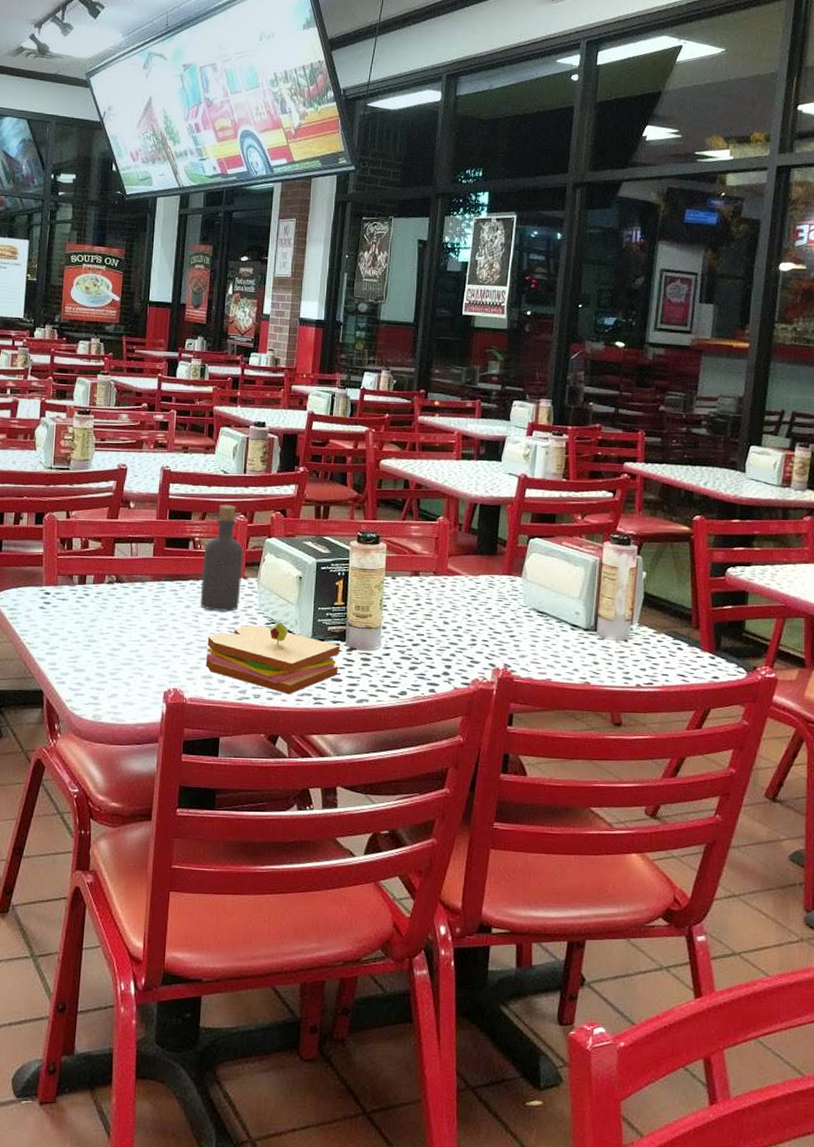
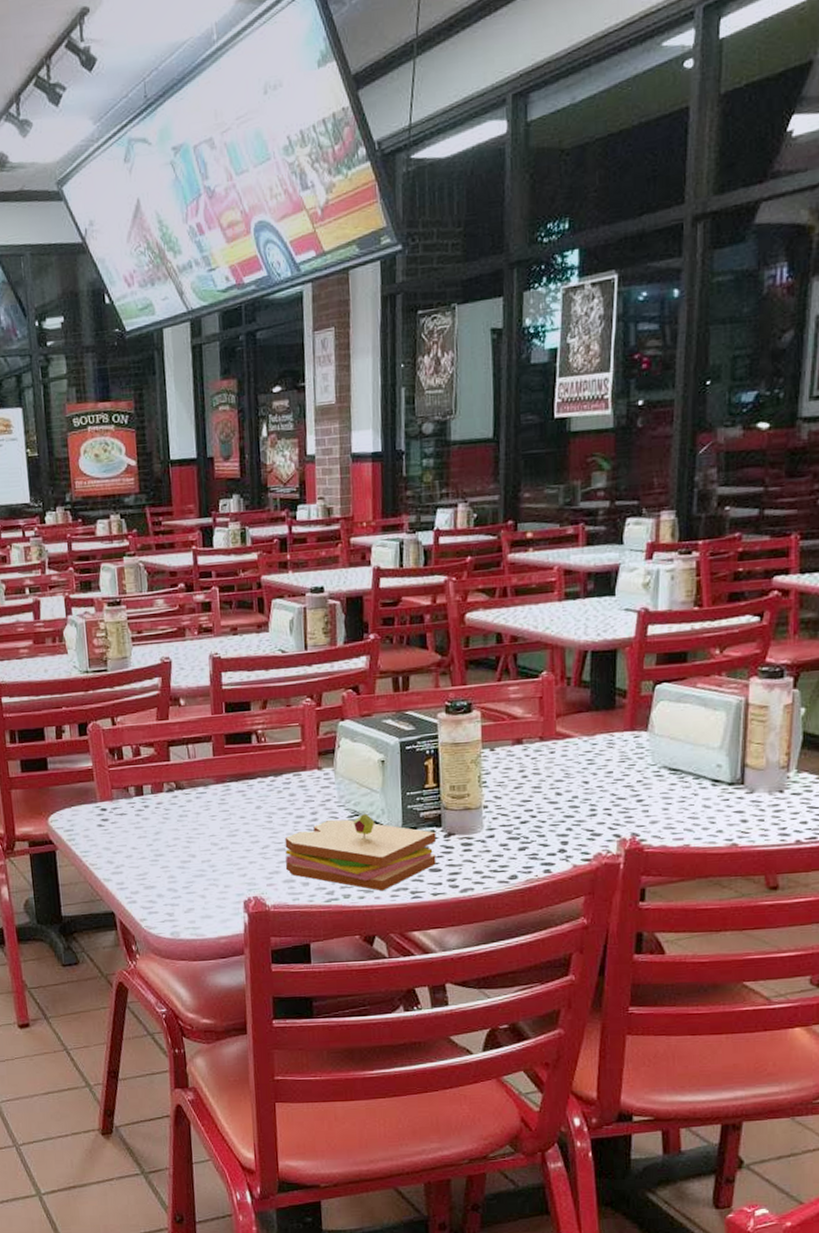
bottle: present [200,504,244,611] -> none [269,688,317,809]

